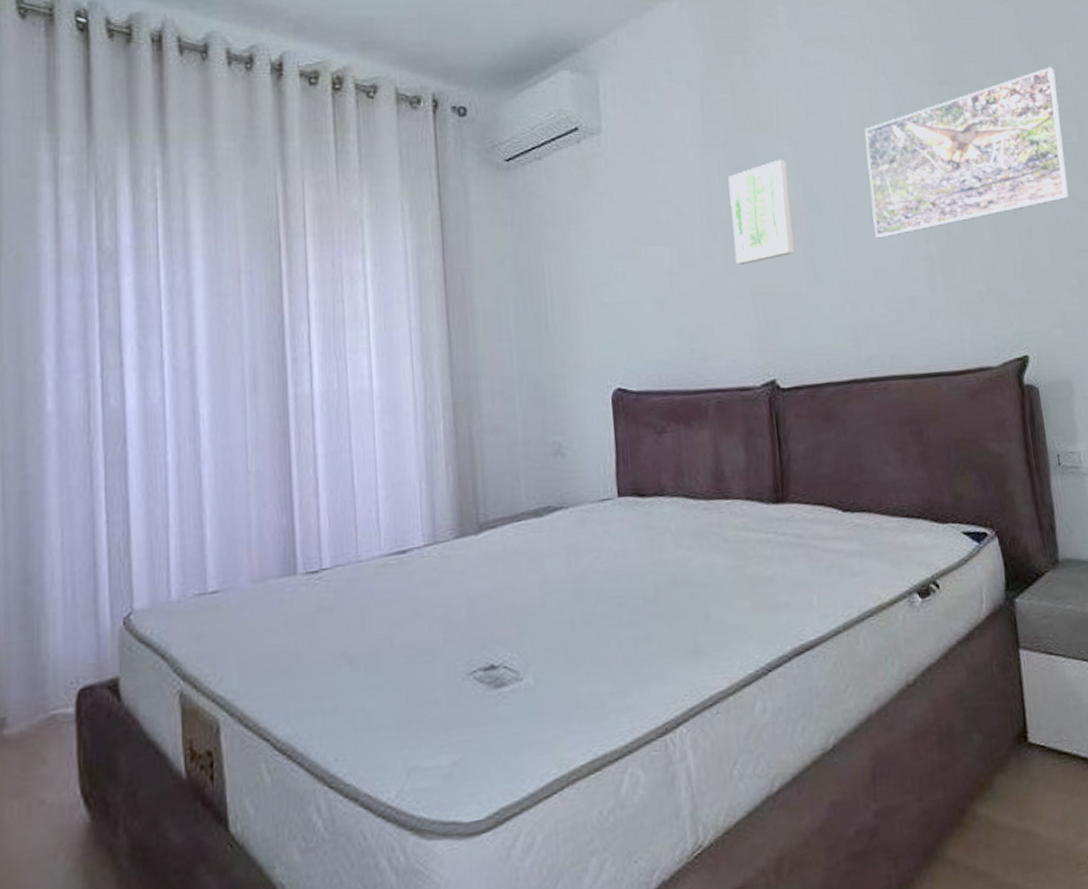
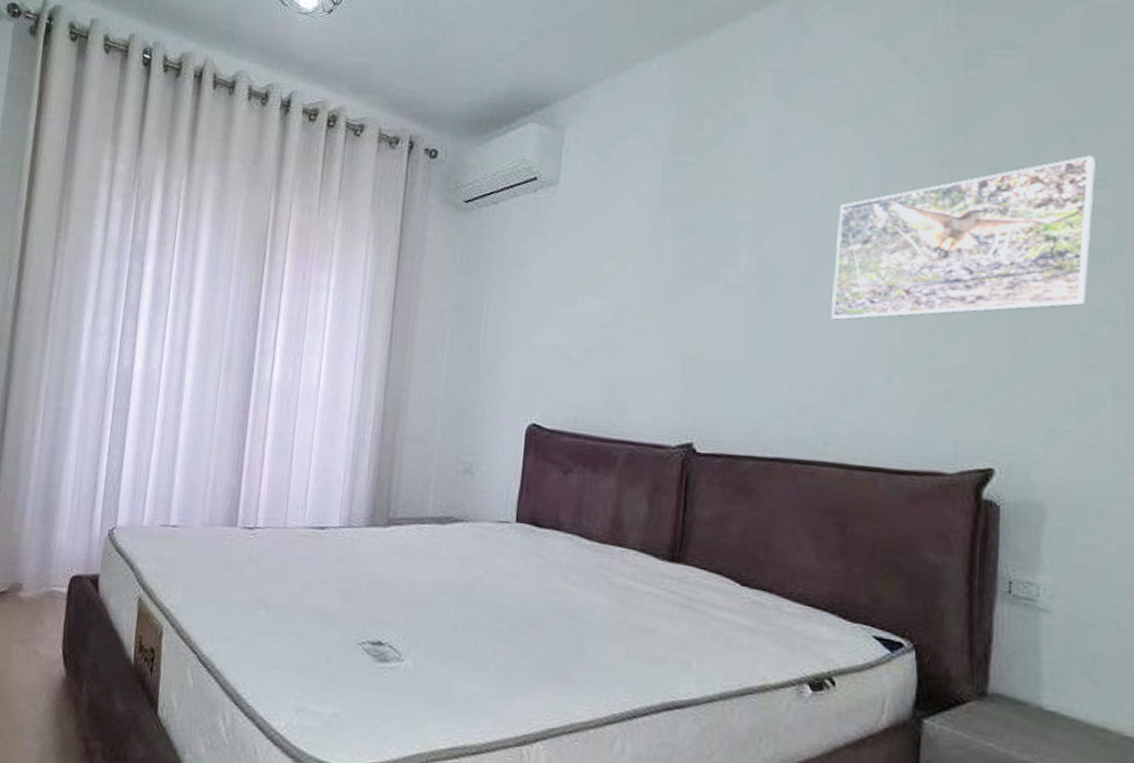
wall art: present [728,159,795,265] -> none [671,226,744,327]

